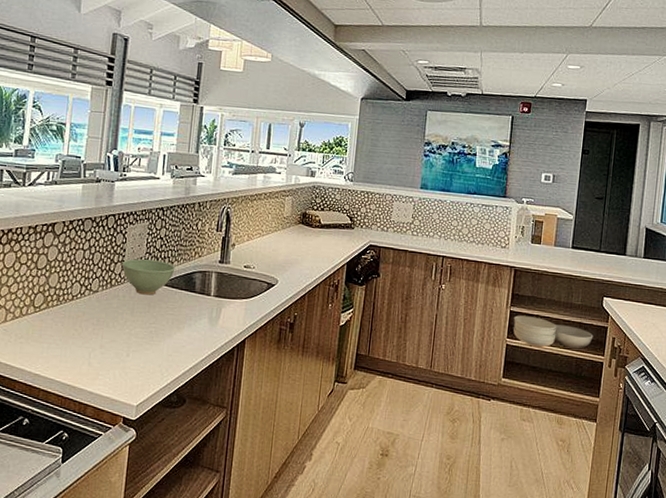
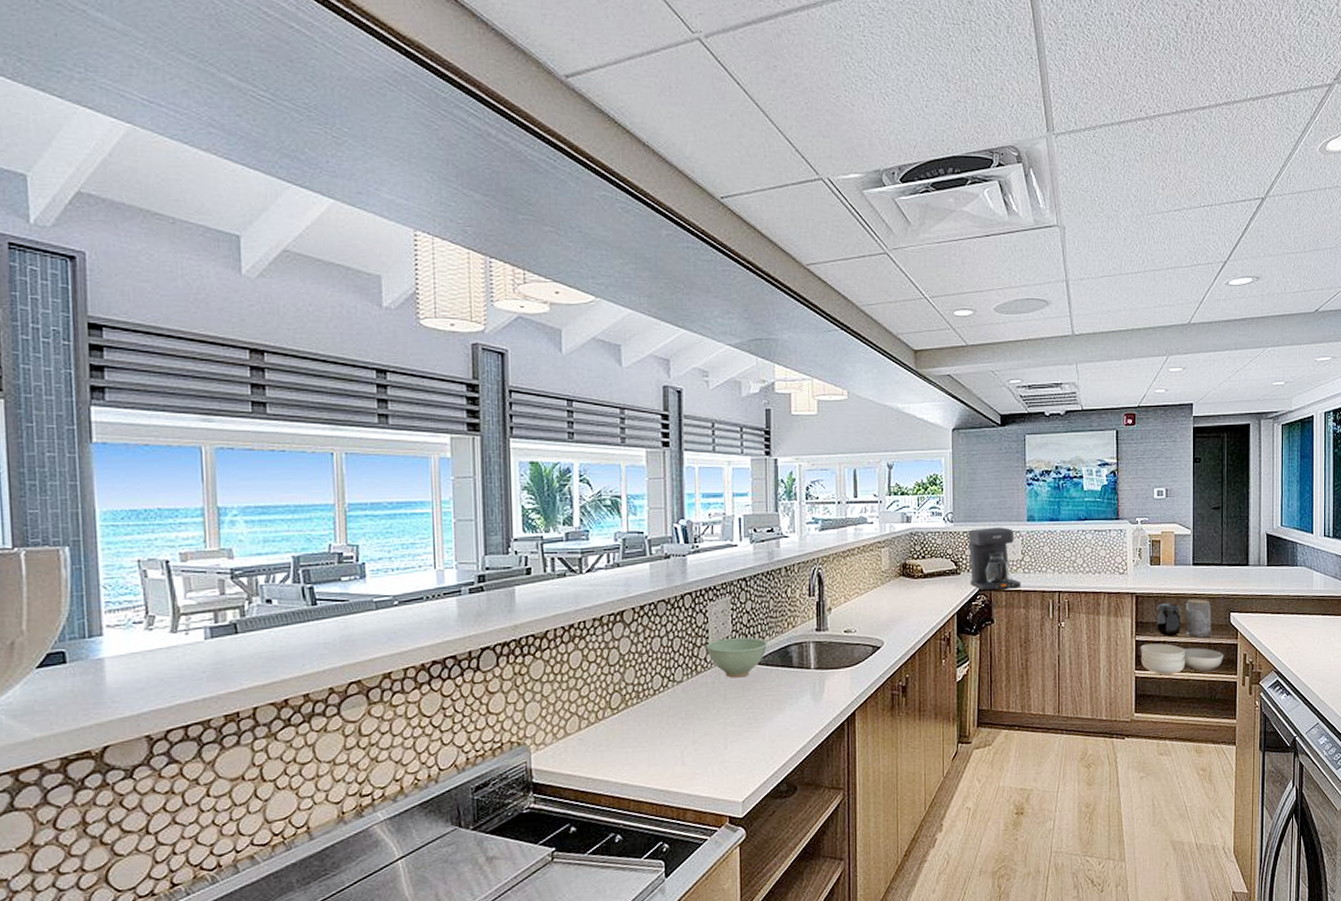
coffee maker: none [362,190,409,249] -> present [967,527,1022,591]
jar: none [532,279,557,312] -> present [1156,603,1181,636]
jar: none [559,279,586,317] -> present [1186,599,1211,638]

